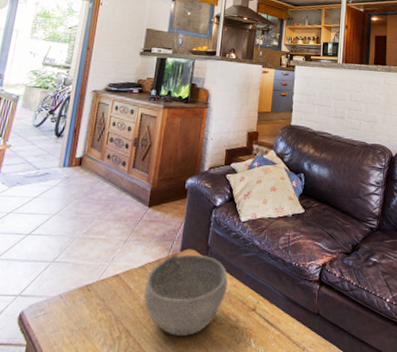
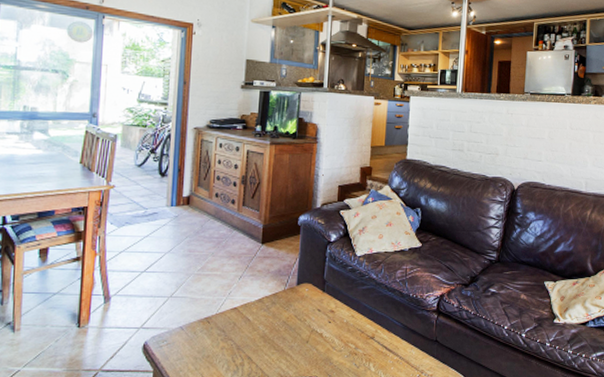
bowl: present [143,254,228,336] -> none [262,287,345,362]

